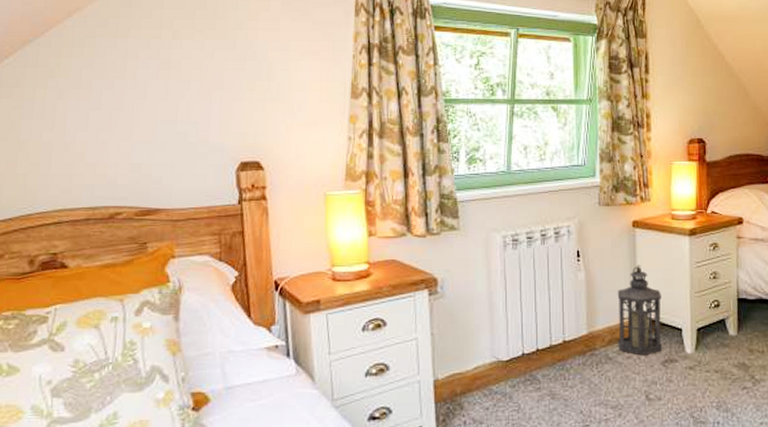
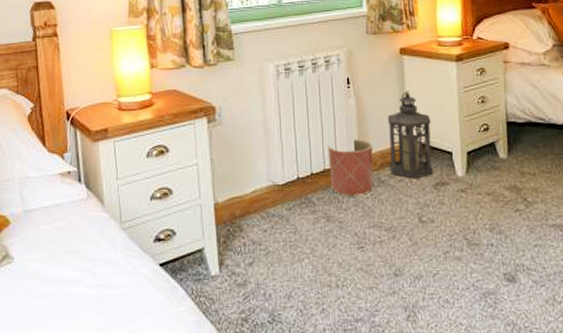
planter: none [555,313,601,375] -> present [327,138,373,198]

